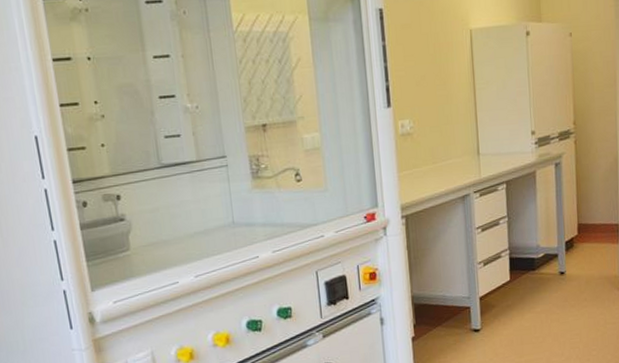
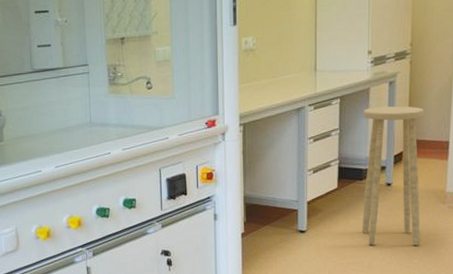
stool: none [530,188,598,340] -> present [362,106,425,245]

